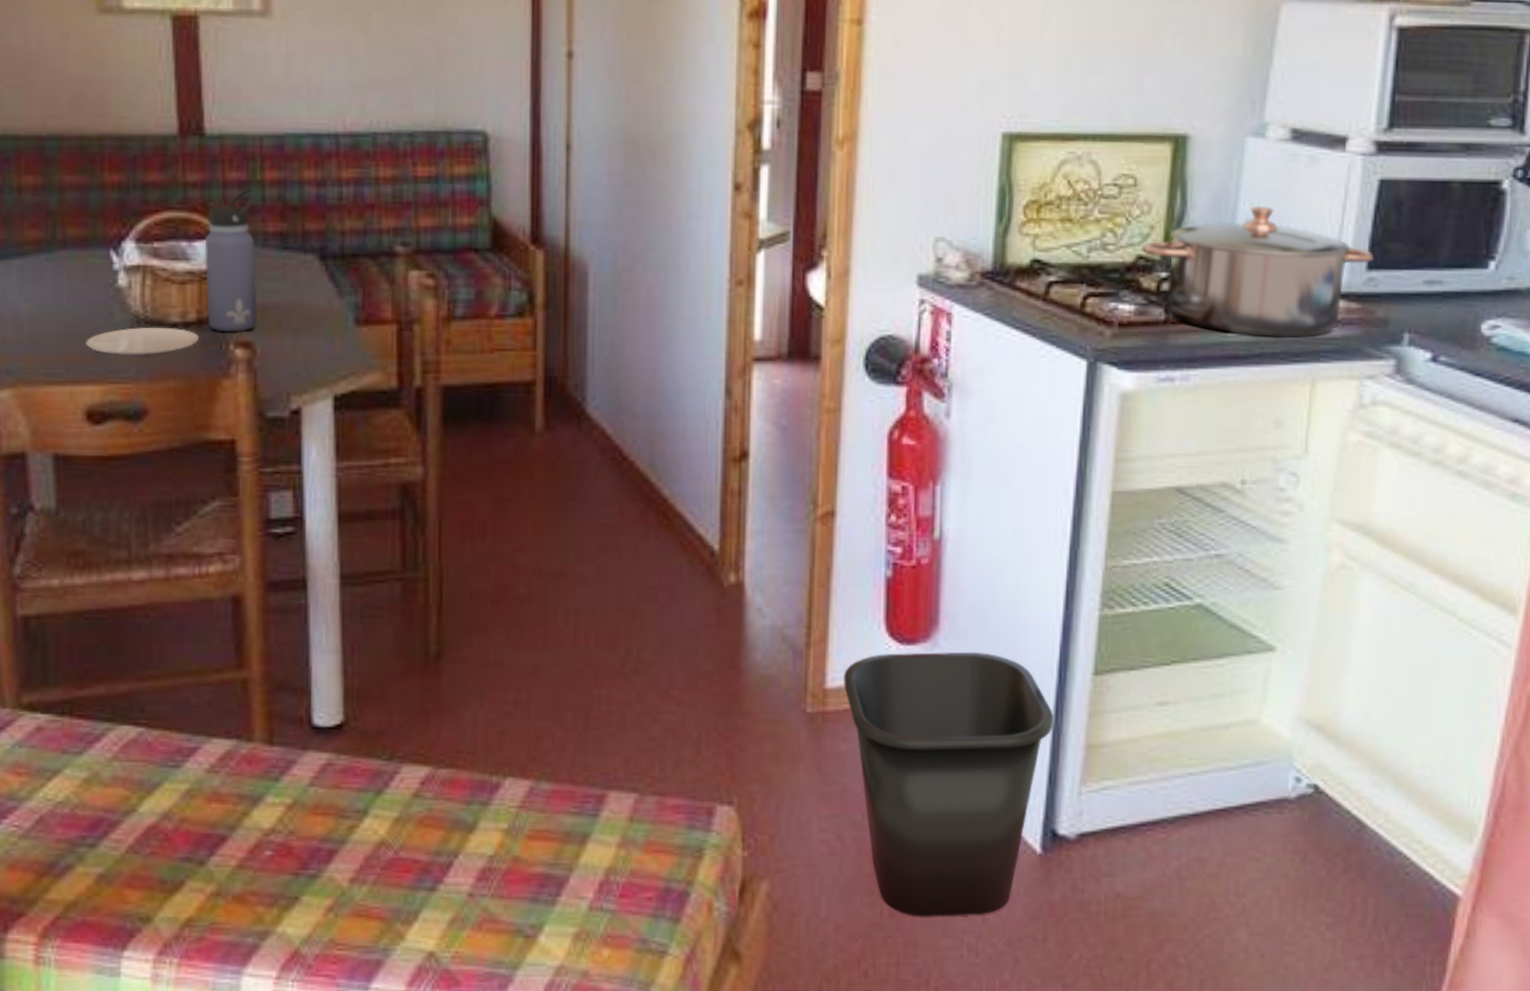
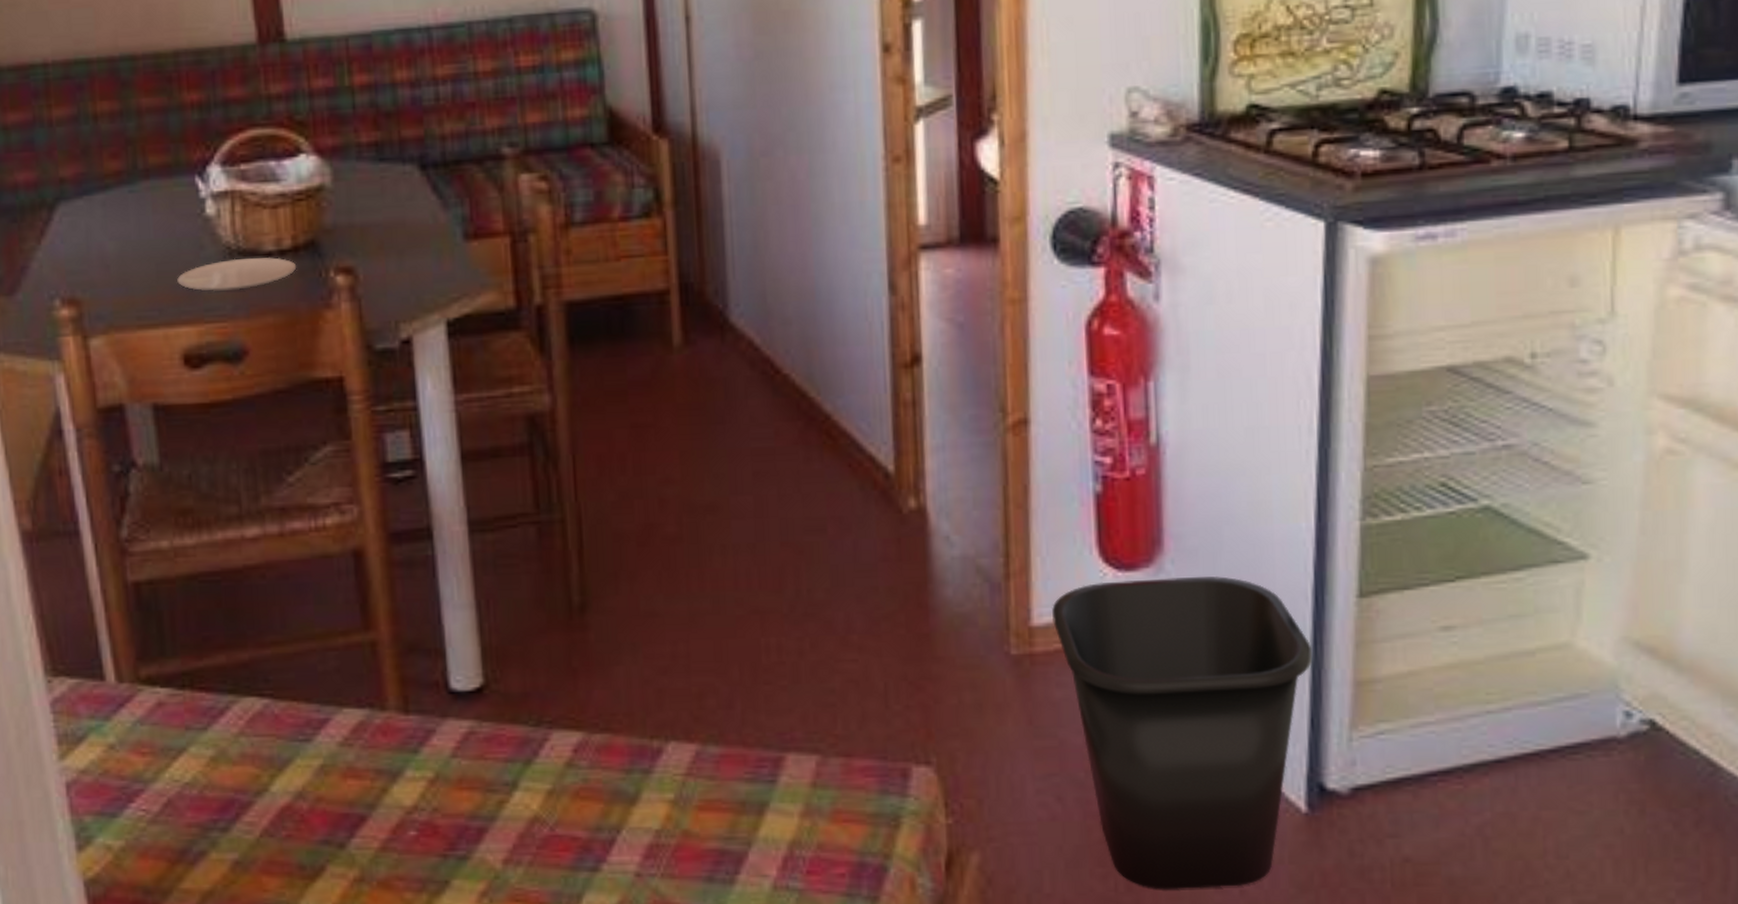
water bottle: present [204,187,257,333] -> none [294,94,357,259]
cooking pot: present [1141,205,1375,338] -> none [1383,15,1688,177]

